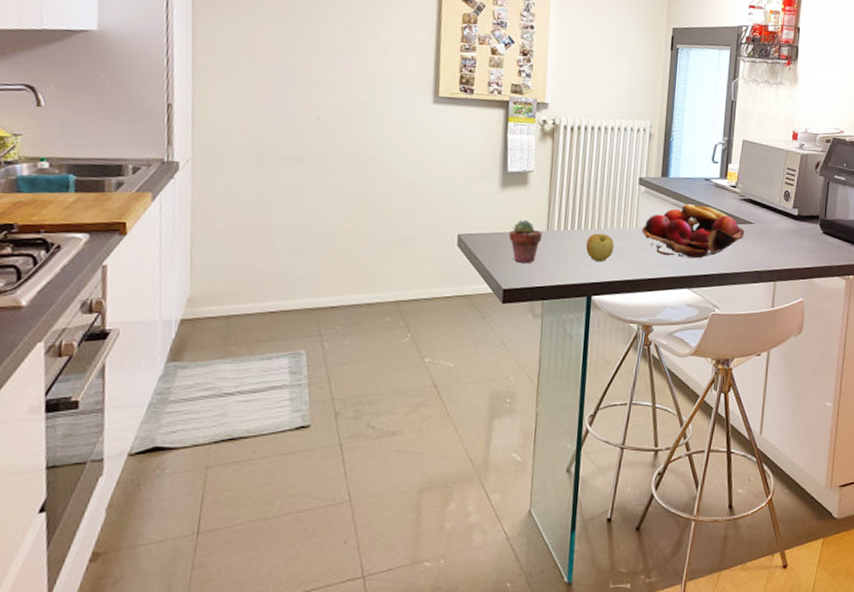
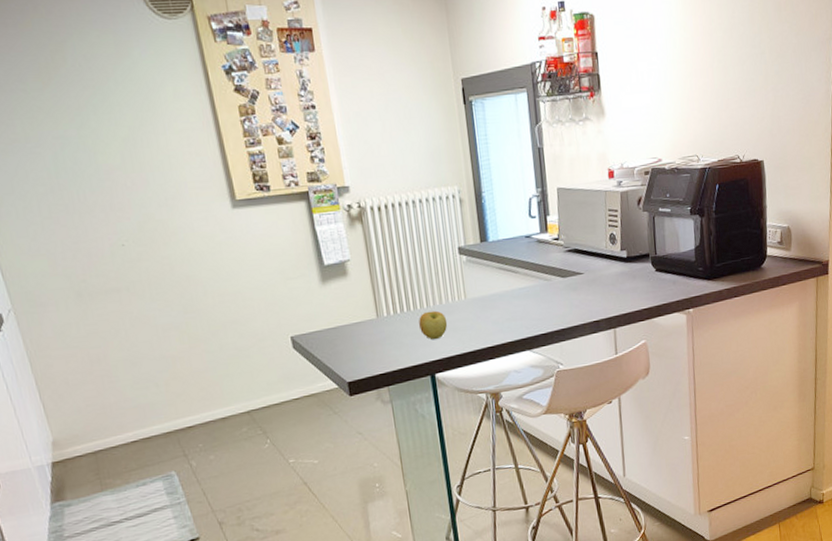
potted succulent: present [509,219,543,264] -> none [340,310,374,355]
fruit basket: present [642,204,745,259] -> none [471,264,576,322]

